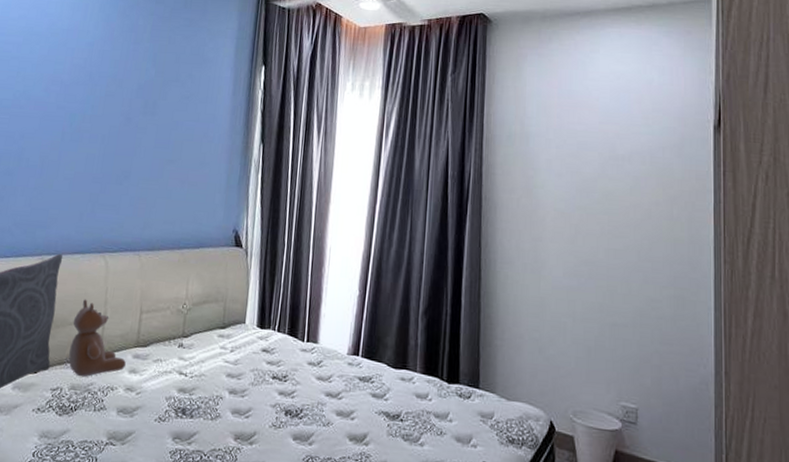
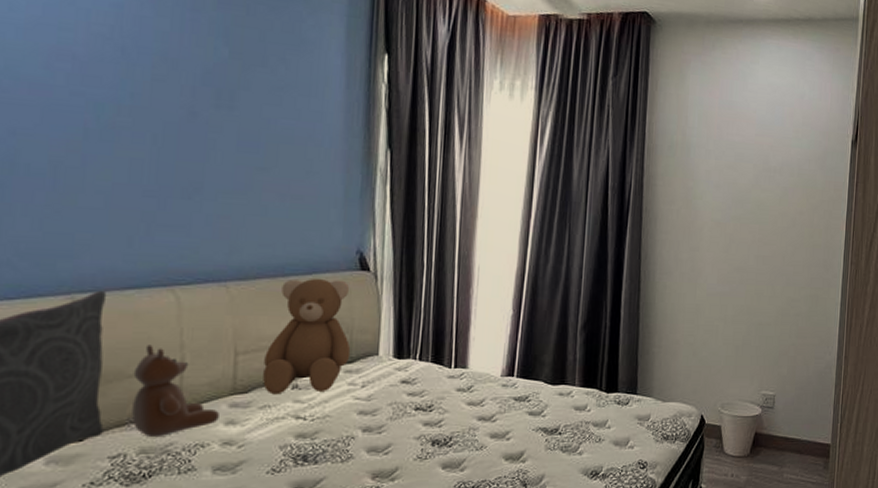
teddy bear: none [158,252,227,352] -> present [263,279,351,395]

